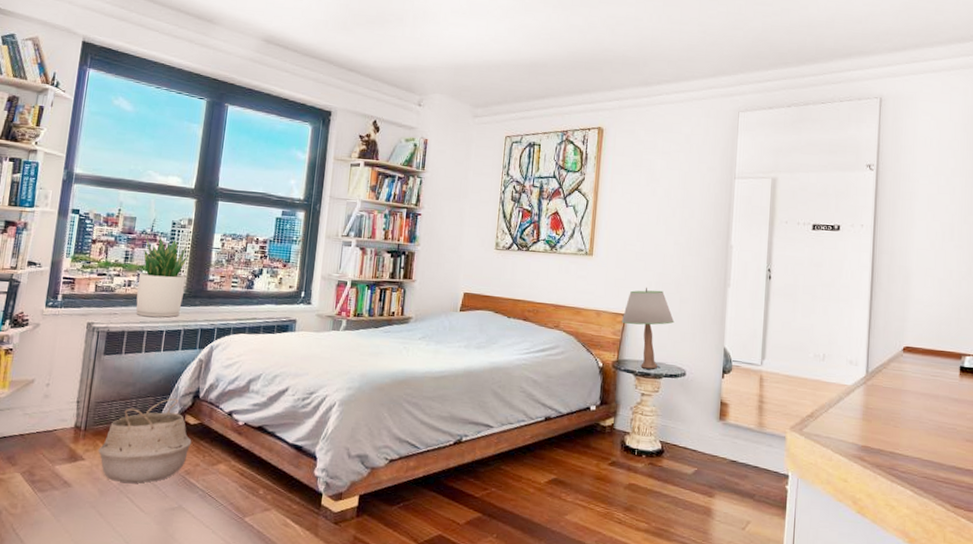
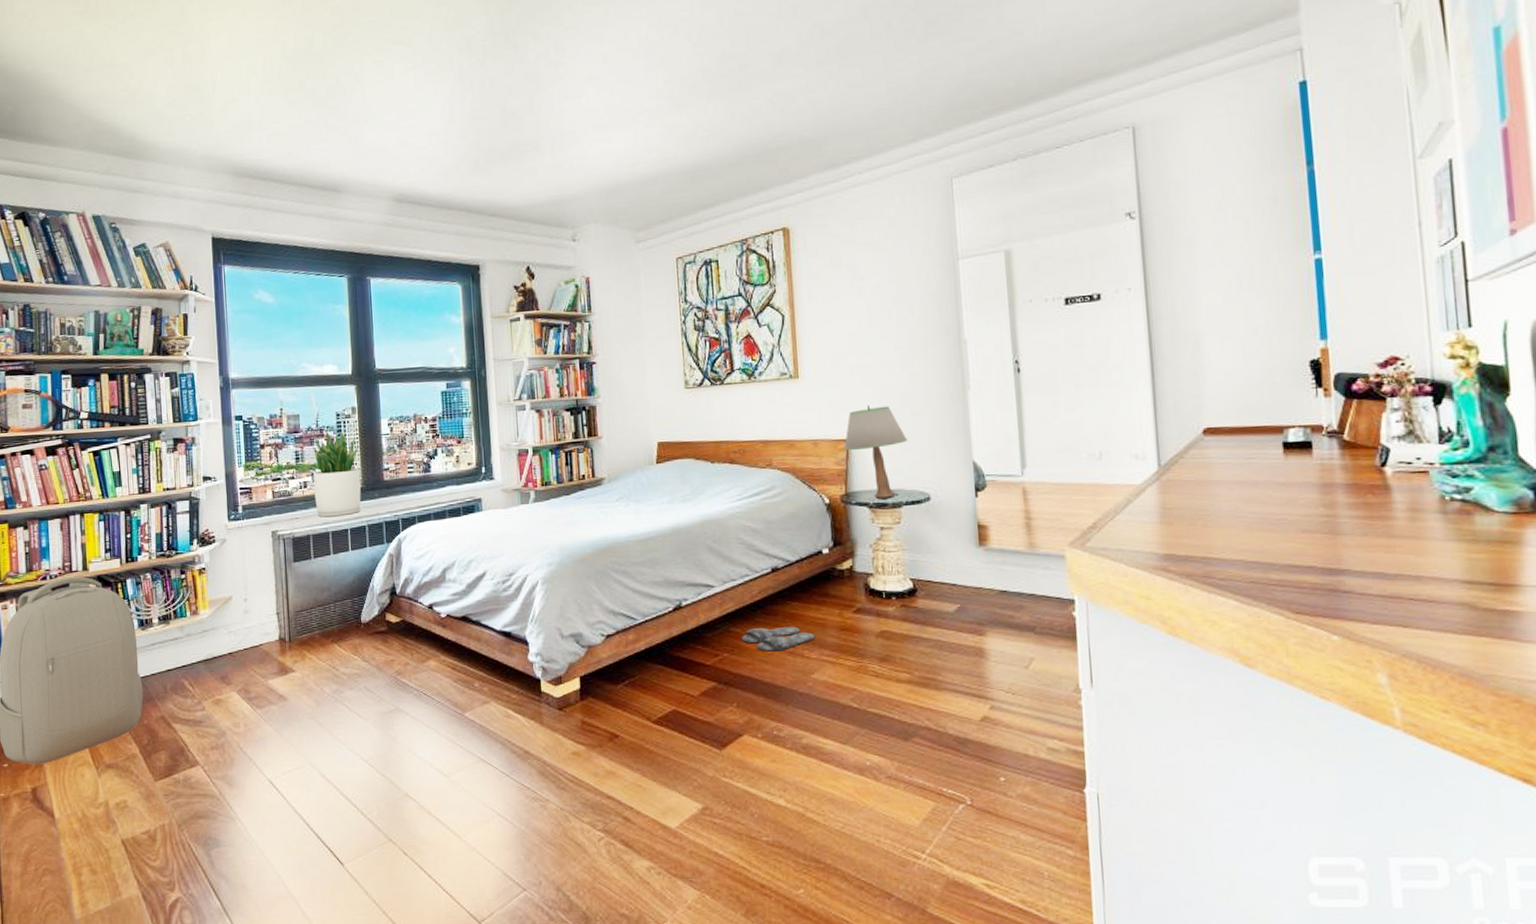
woven basket: present [98,398,192,483] -> none [306,598,397,690]
slippers: none [509,468,573,492] -> present [741,626,815,652]

